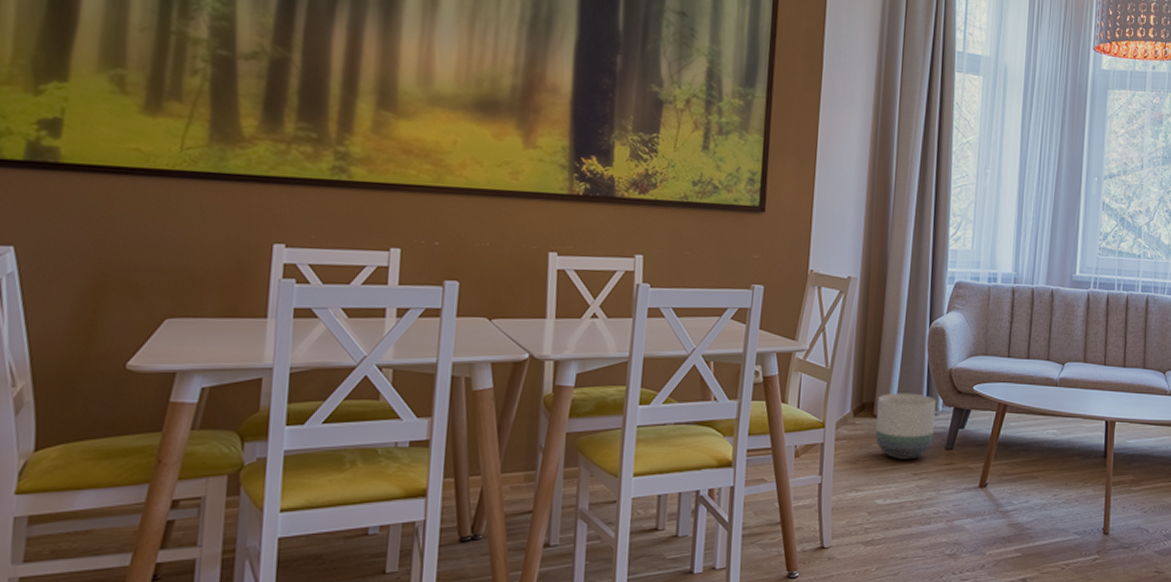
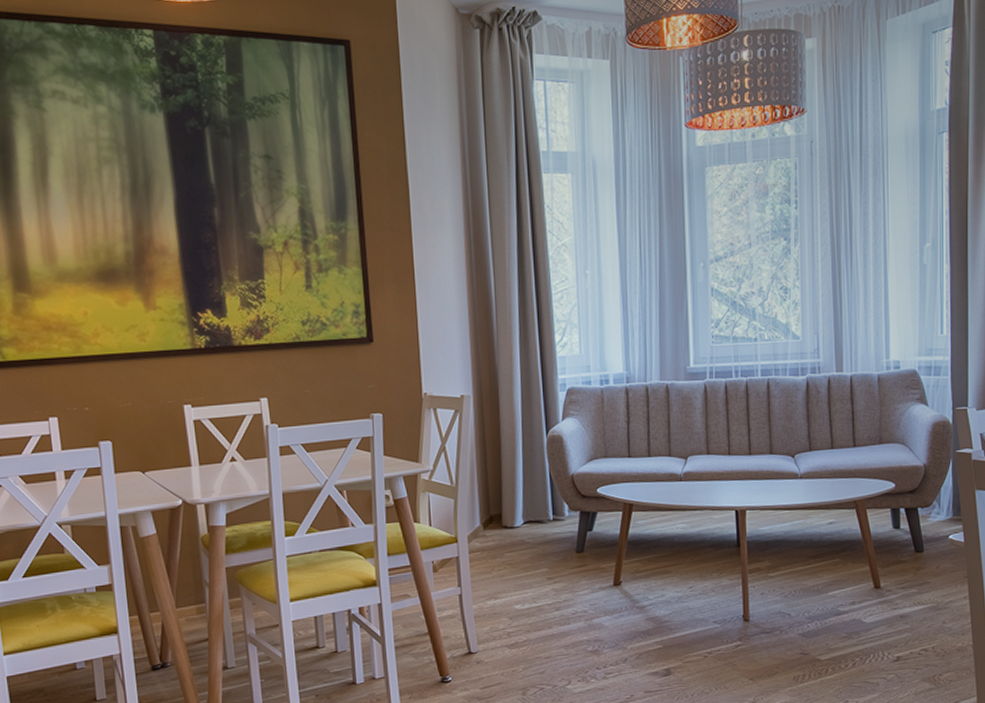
planter: present [875,393,936,460] -> none [505,501,563,566]

